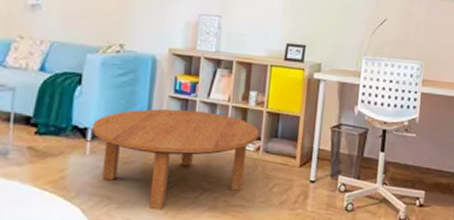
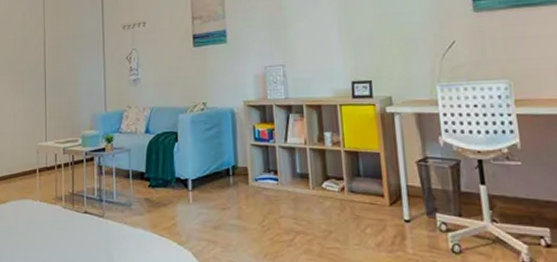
coffee table: present [92,109,259,210] -> none [191,155,341,254]

